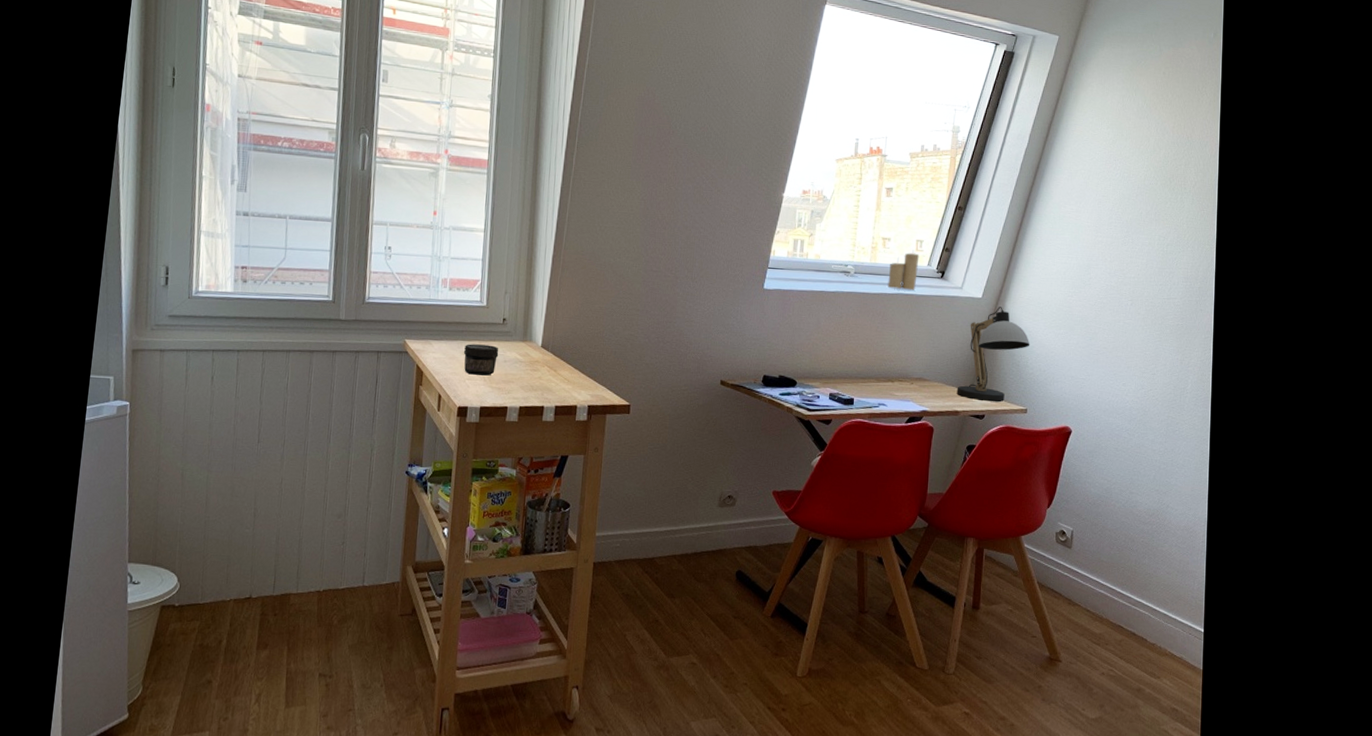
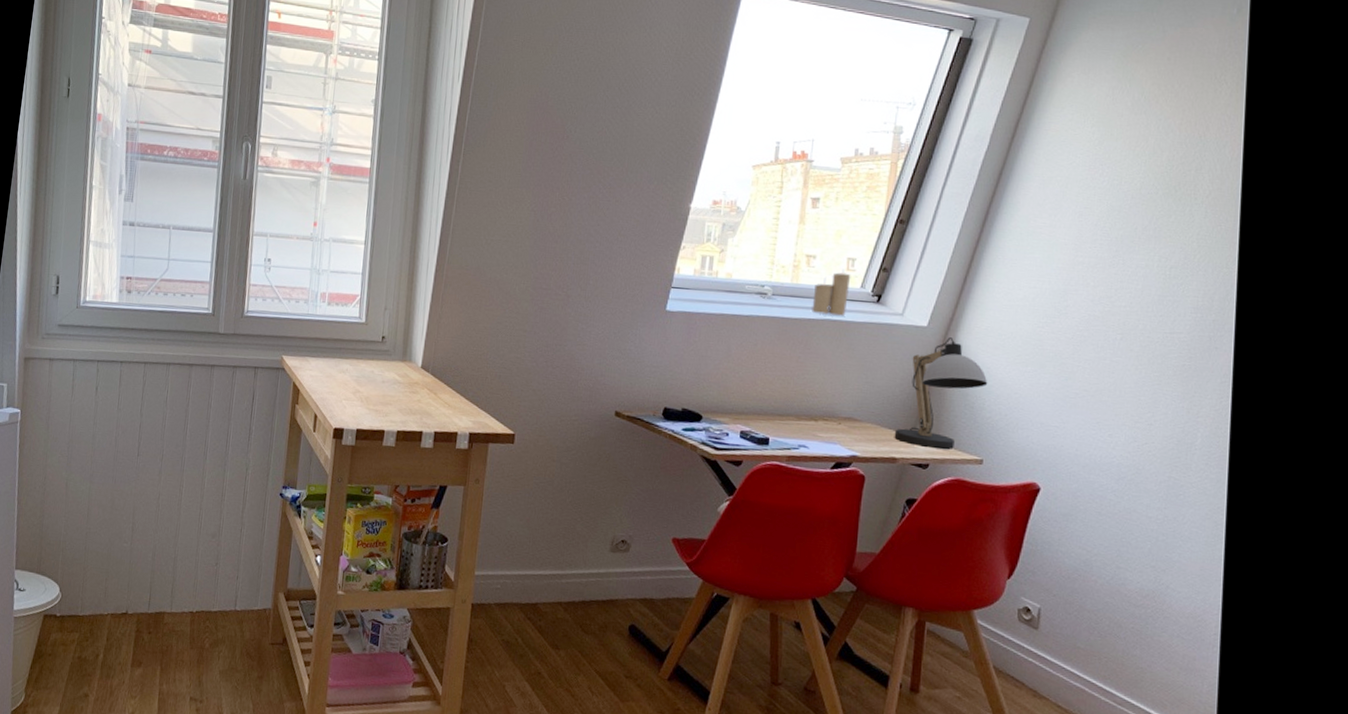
jar: present [463,344,499,376] -> none [340,362,377,397]

